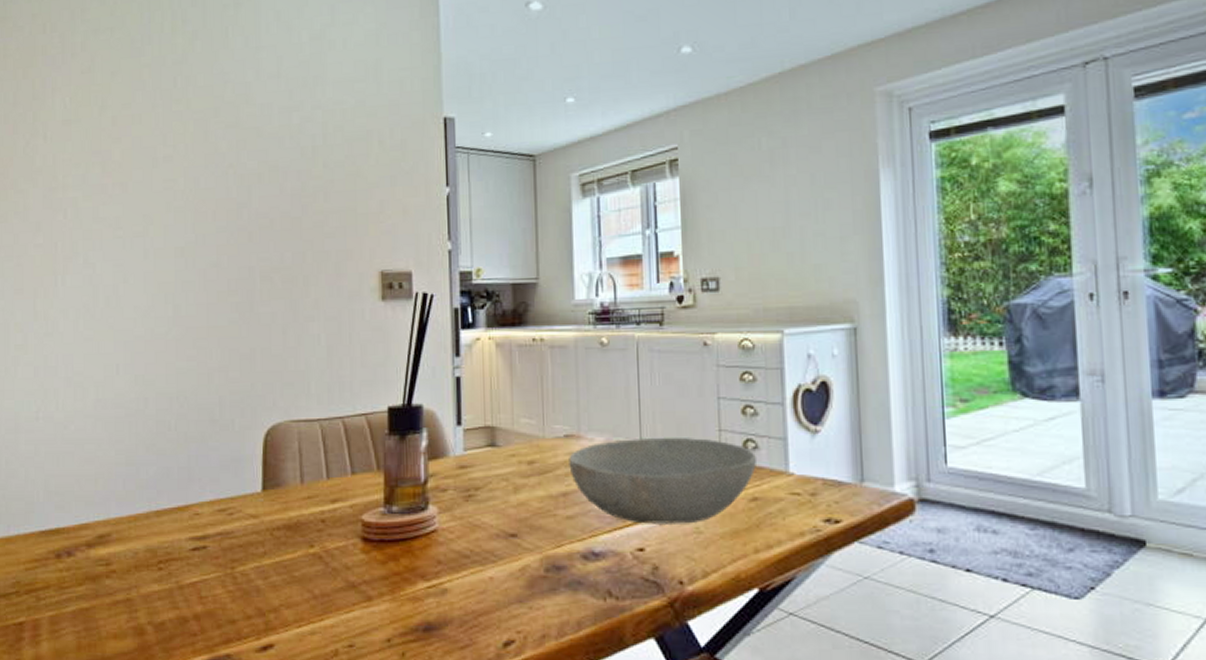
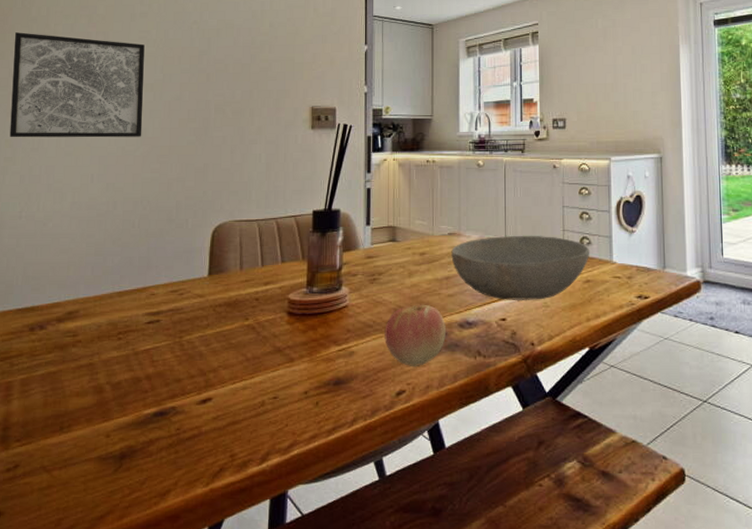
wall art: none [18,187,174,321] -> present [9,32,145,138]
apple: none [485,528,565,611] -> present [384,304,446,367]

